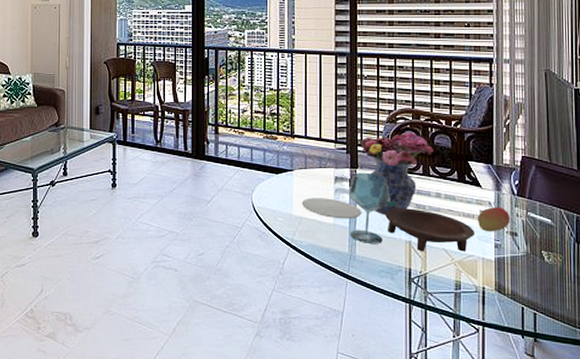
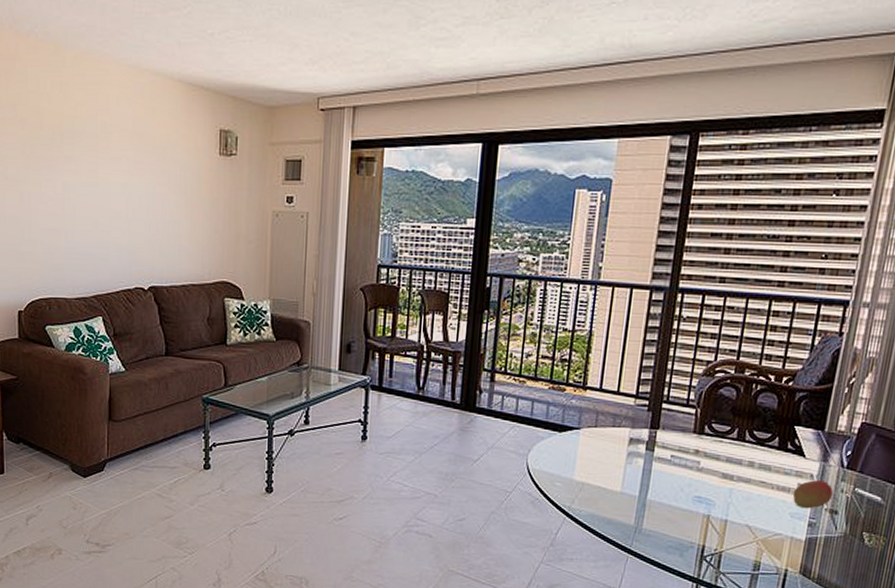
plate: present [301,198,362,219] -> none [585,461,657,488]
wine glass: present [348,172,390,244] -> none [638,434,694,516]
flower arrangement: present [360,132,434,215] -> none [666,388,756,485]
bowl: present [385,208,474,252] -> none [683,477,788,530]

